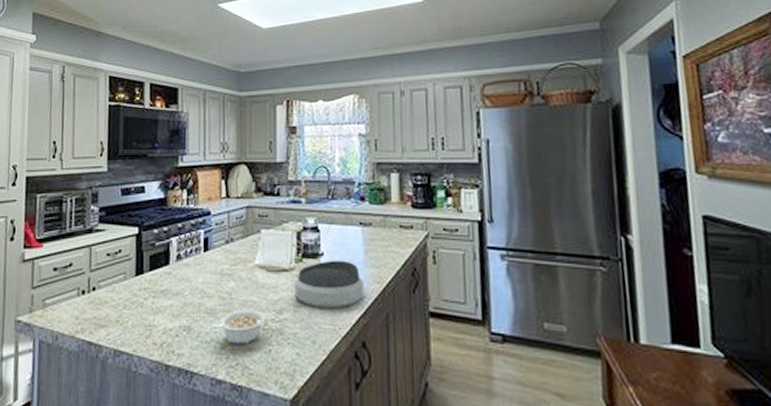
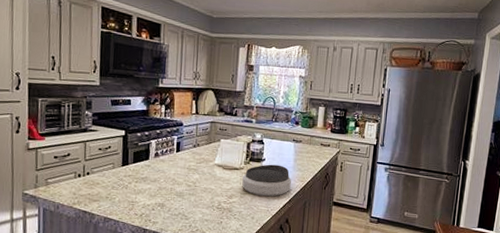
legume: present [211,310,266,345] -> none [180,194,220,218]

